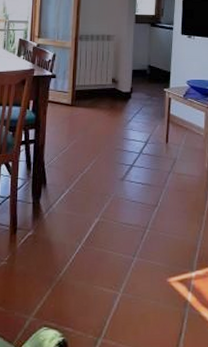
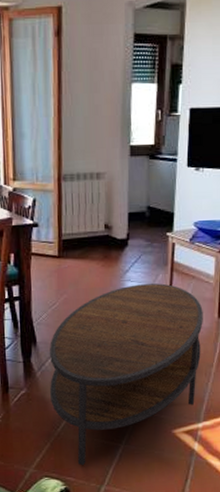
coffee table: none [55,133,195,315] -> present [50,283,203,466]

